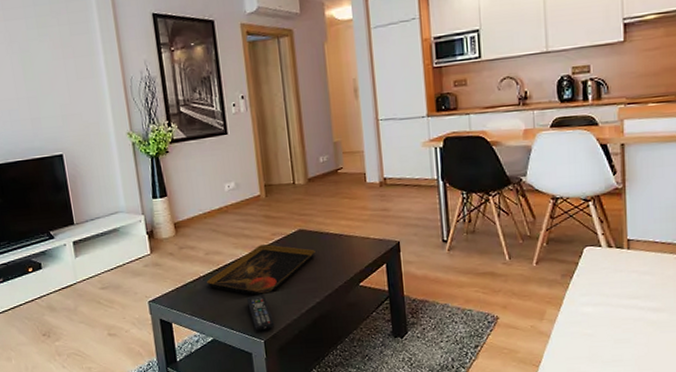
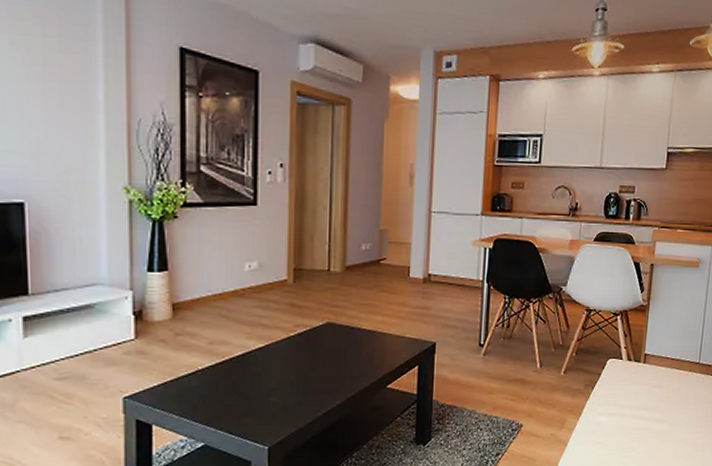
decorative tray: present [207,244,315,296] -> none [206,337,343,395]
remote control: present [246,294,275,331] -> none [253,393,284,436]

